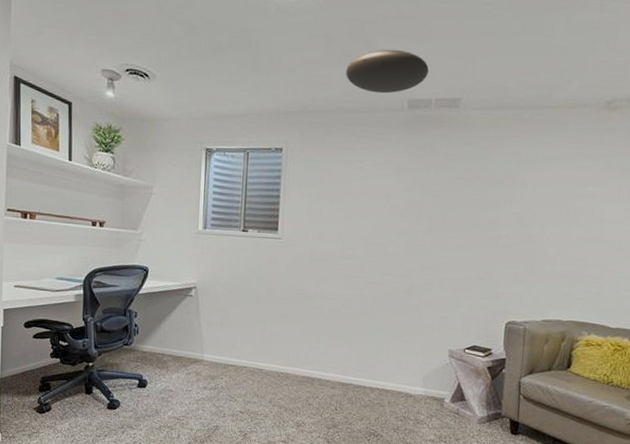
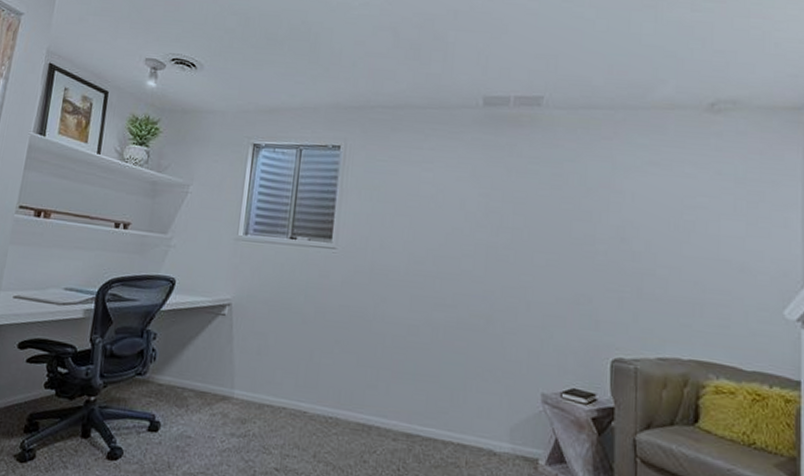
ceiling light: present [346,49,429,94] -> none [413,43,506,90]

